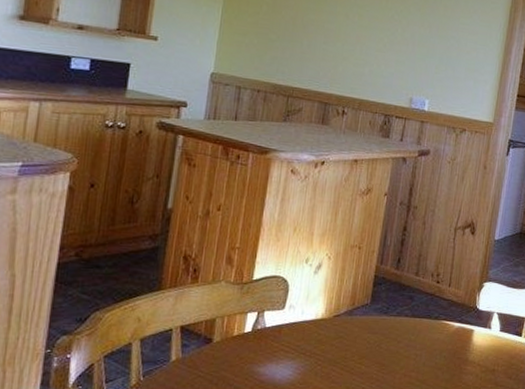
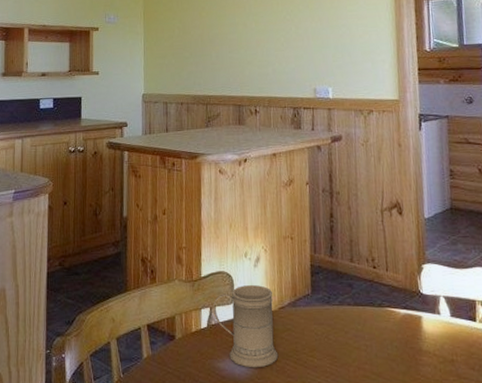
mug: none [260,291,330,374] -> present [212,284,279,368]

